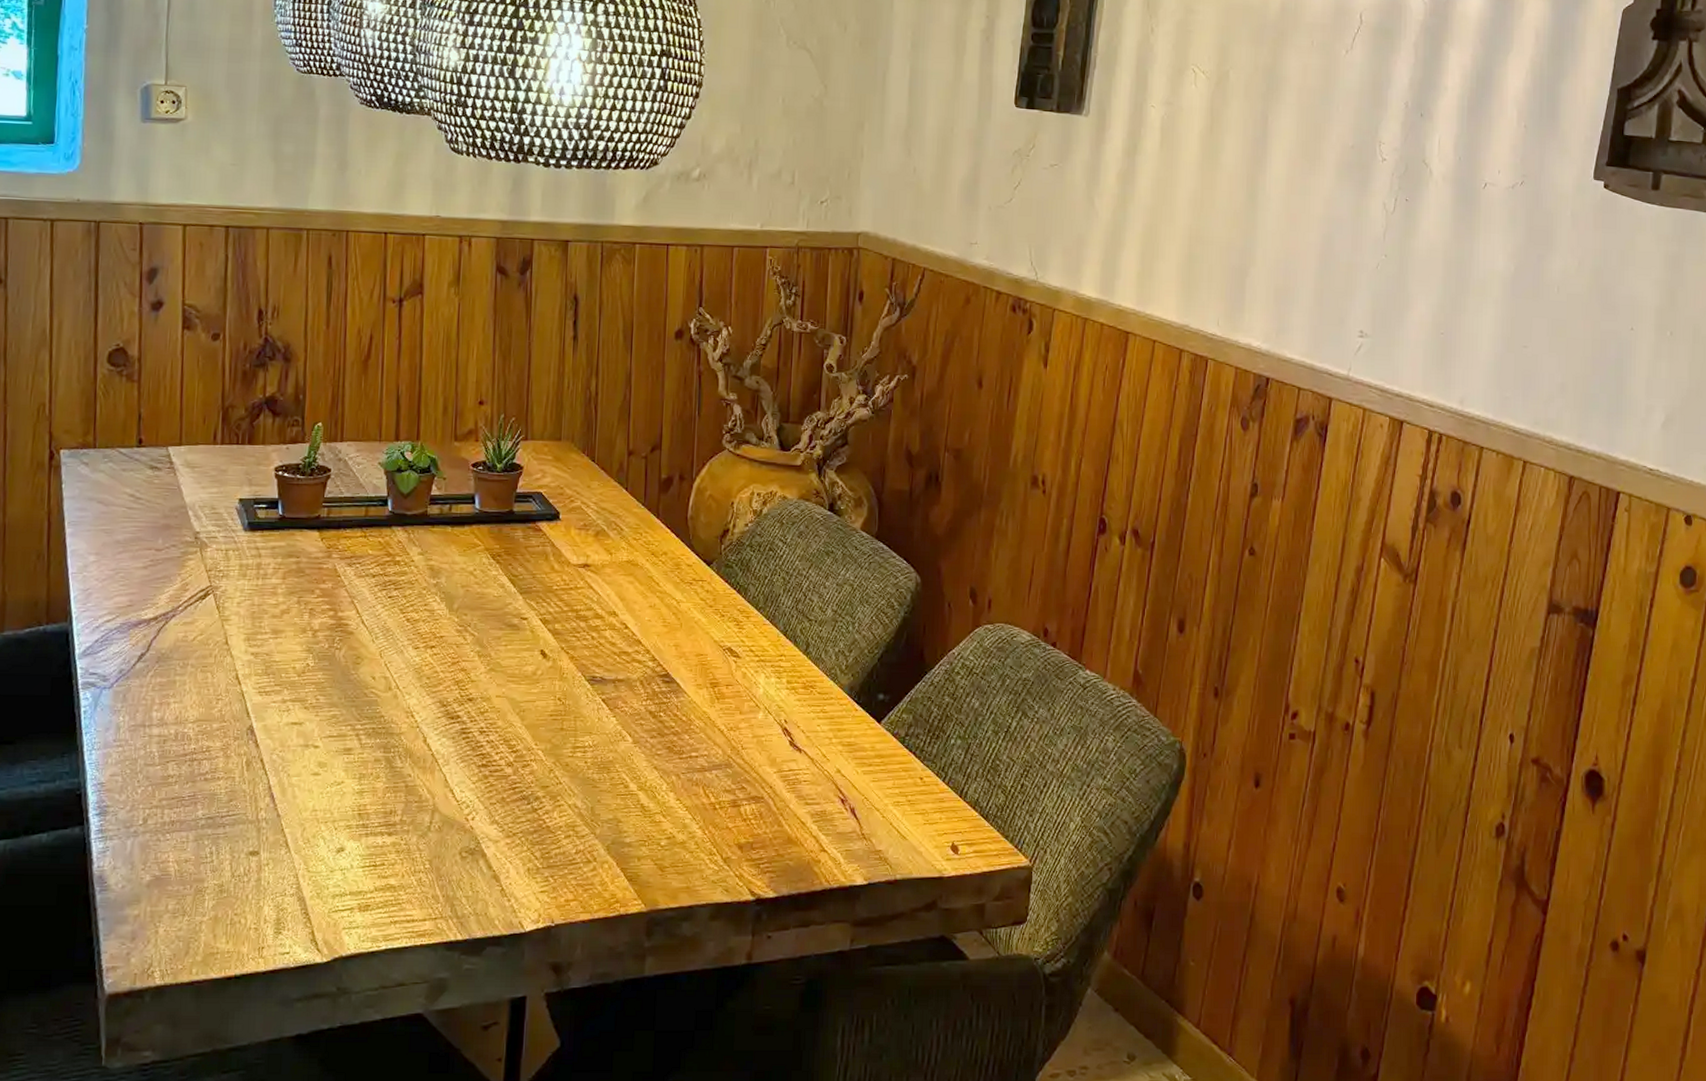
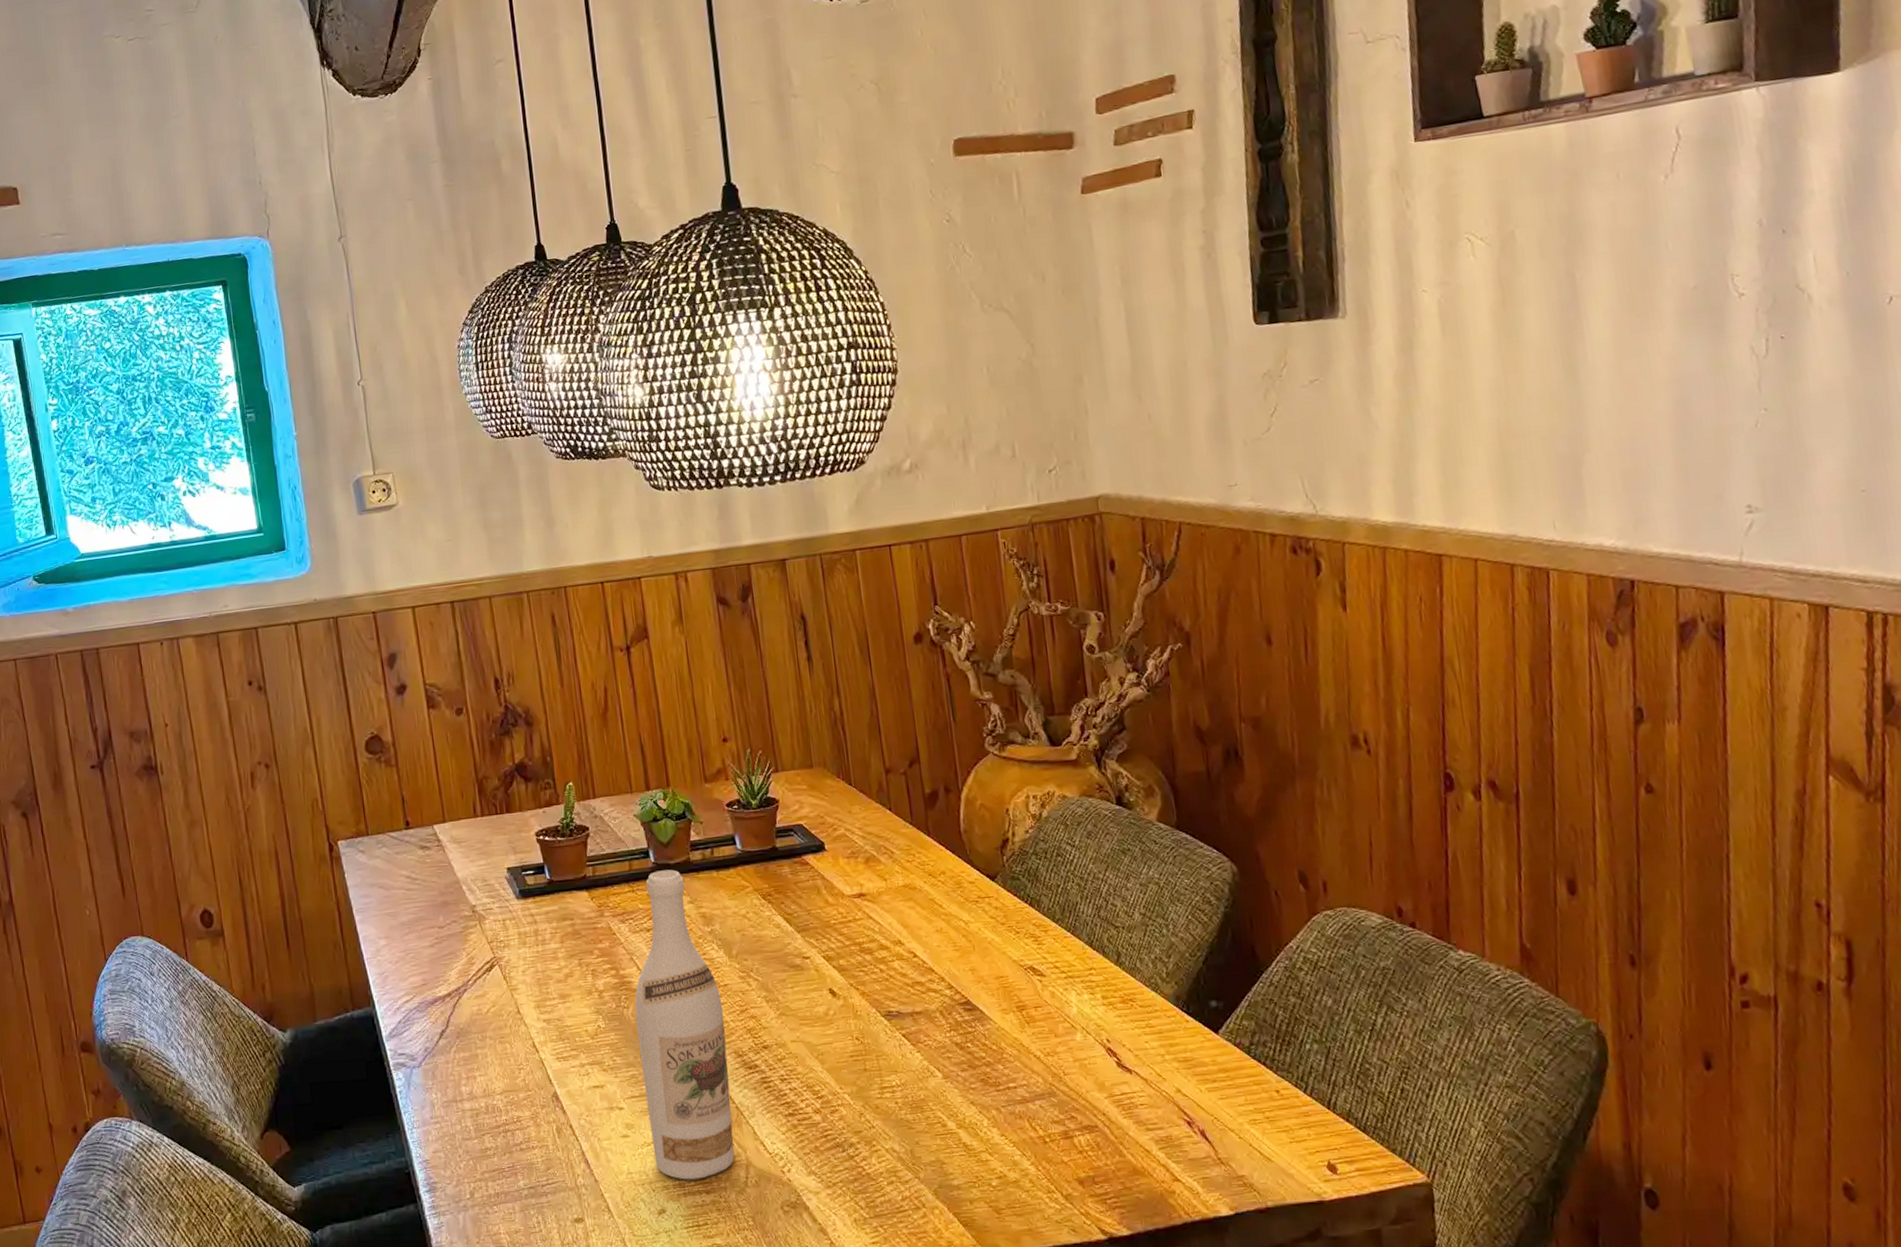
wine bottle: none [342,520,436,821] -> present [634,869,735,1180]

